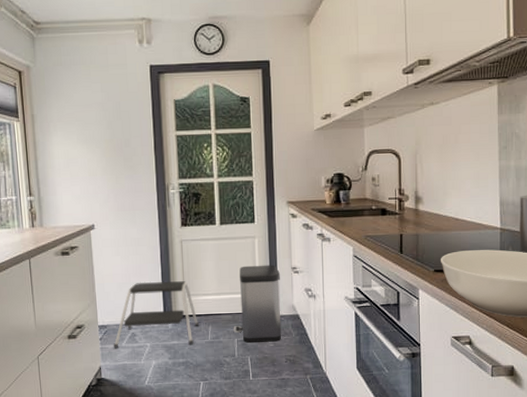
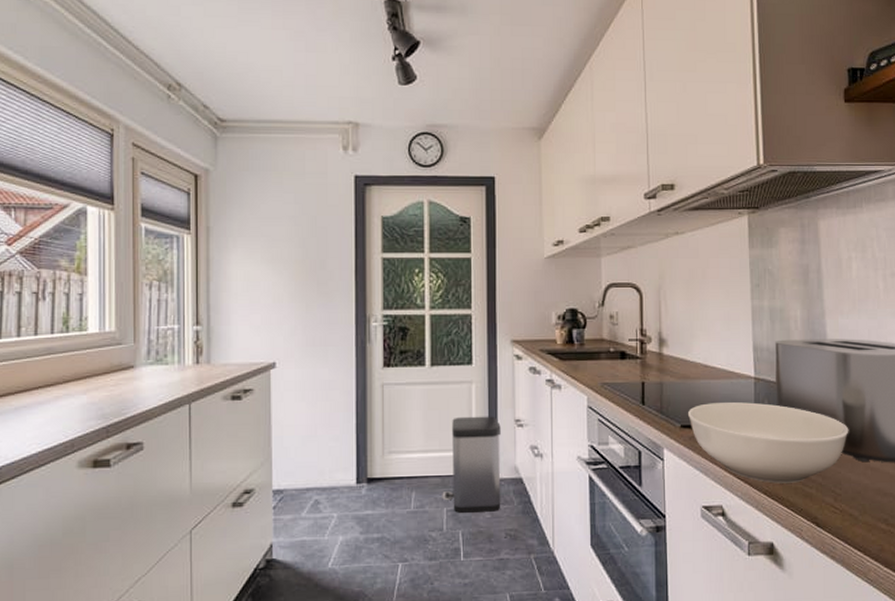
step stool: present [114,281,200,348] -> none [291,434,401,519]

